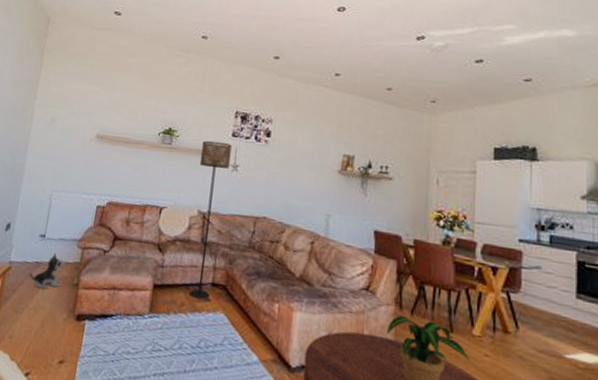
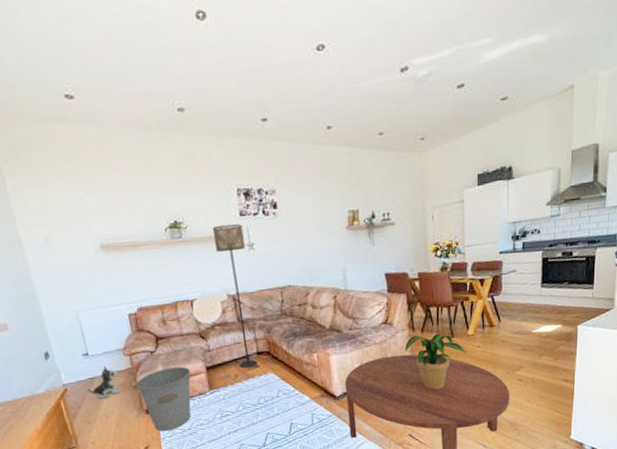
bucket: none [76,272,137,349] -> present [135,366,192,431]

